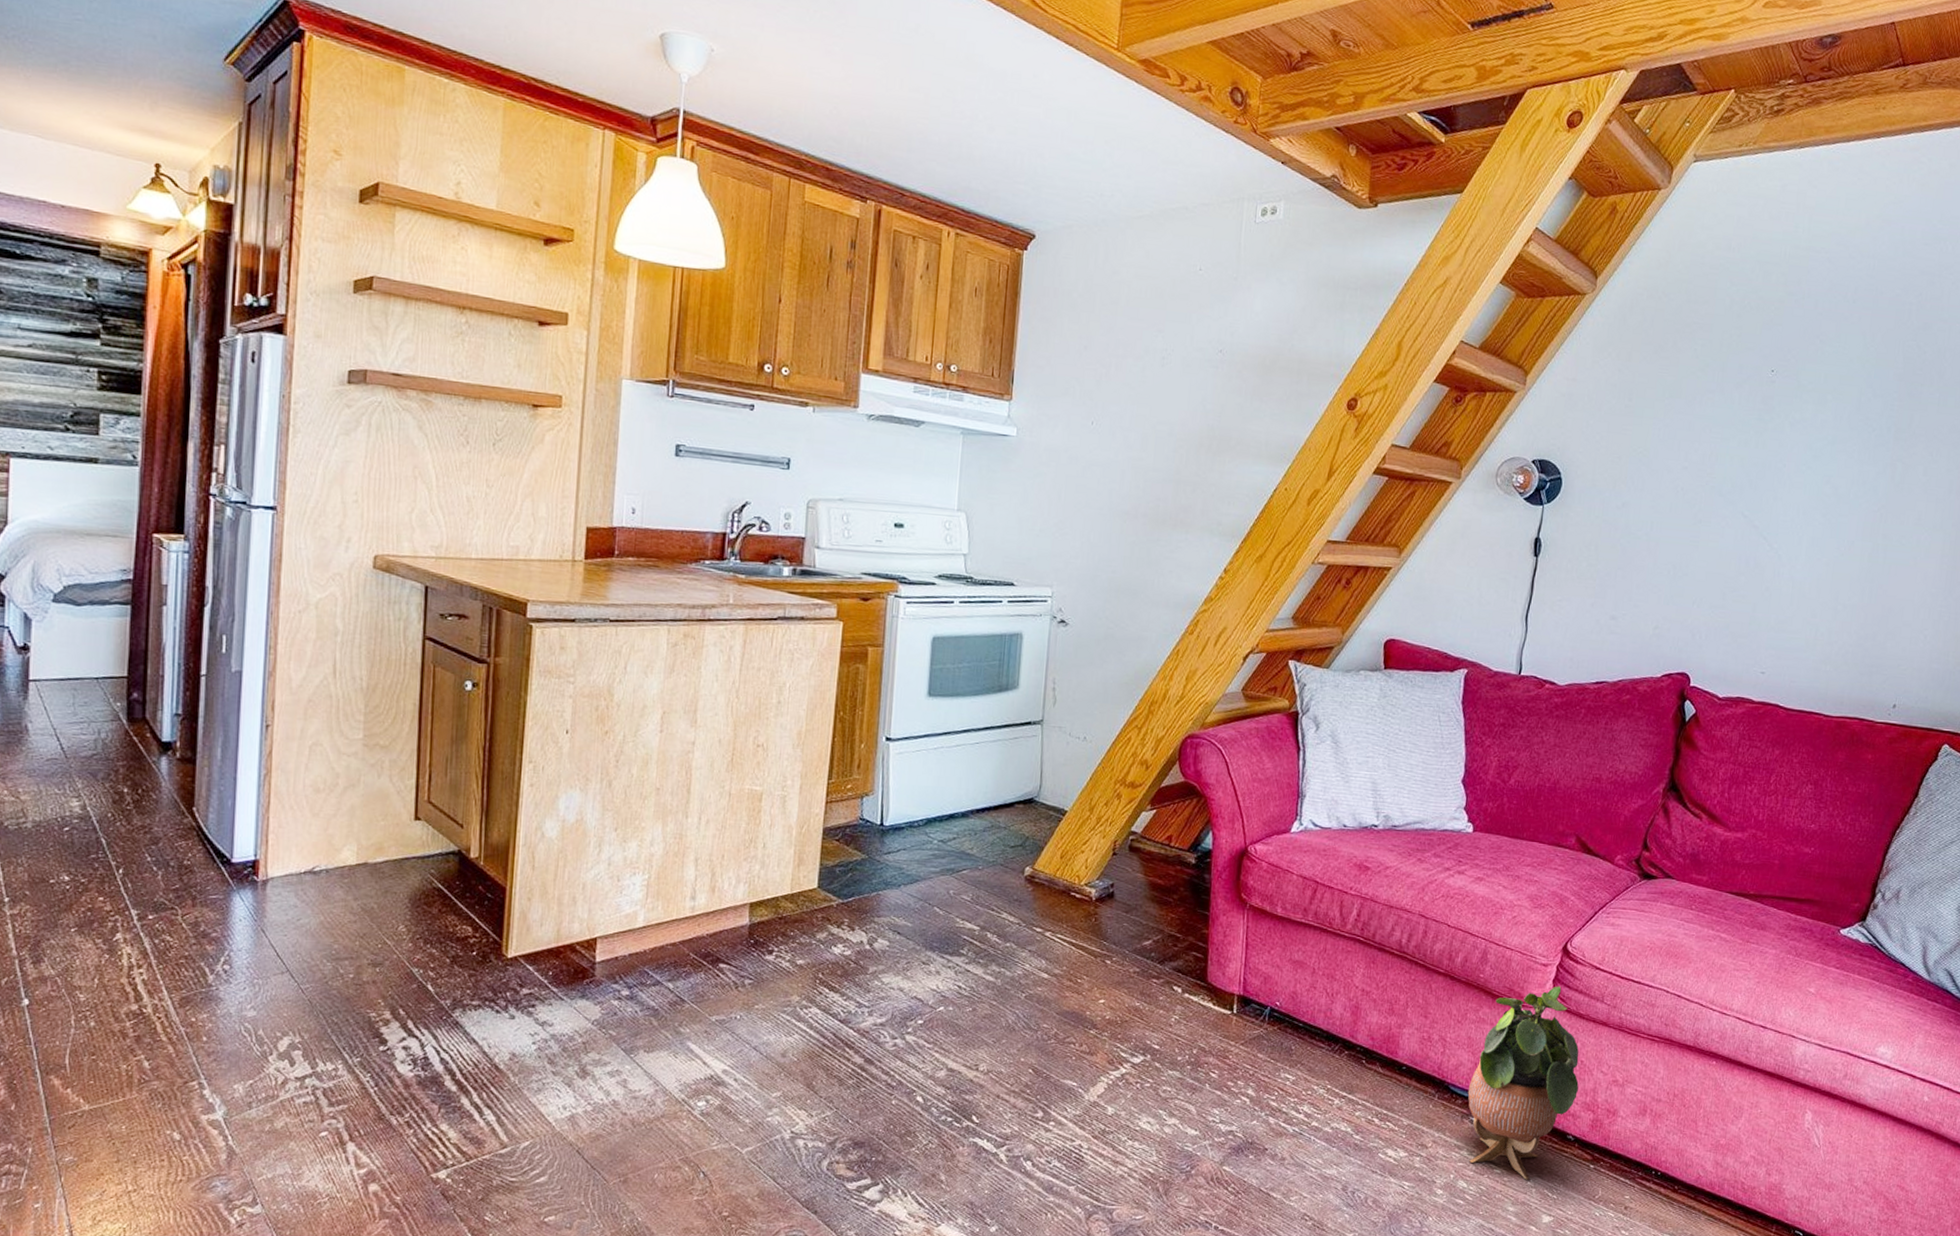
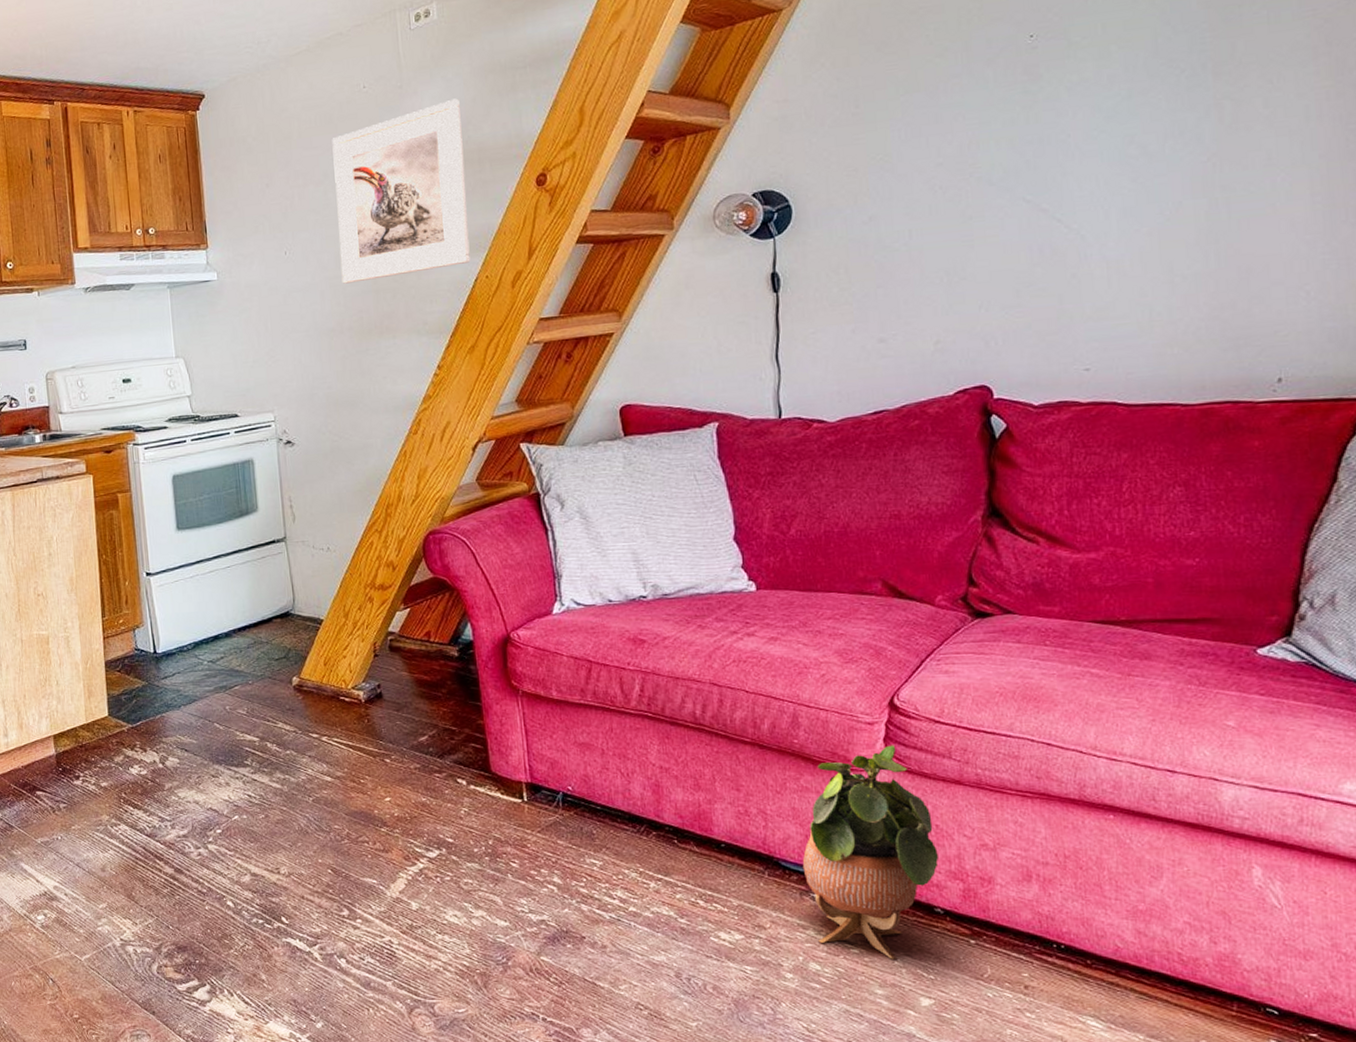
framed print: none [1145,303,1290,472] -> present [332,98,471,284]

